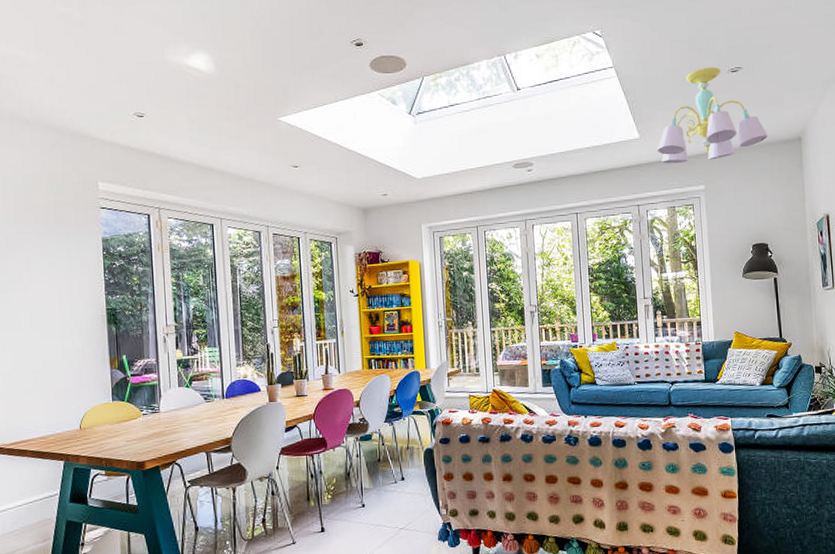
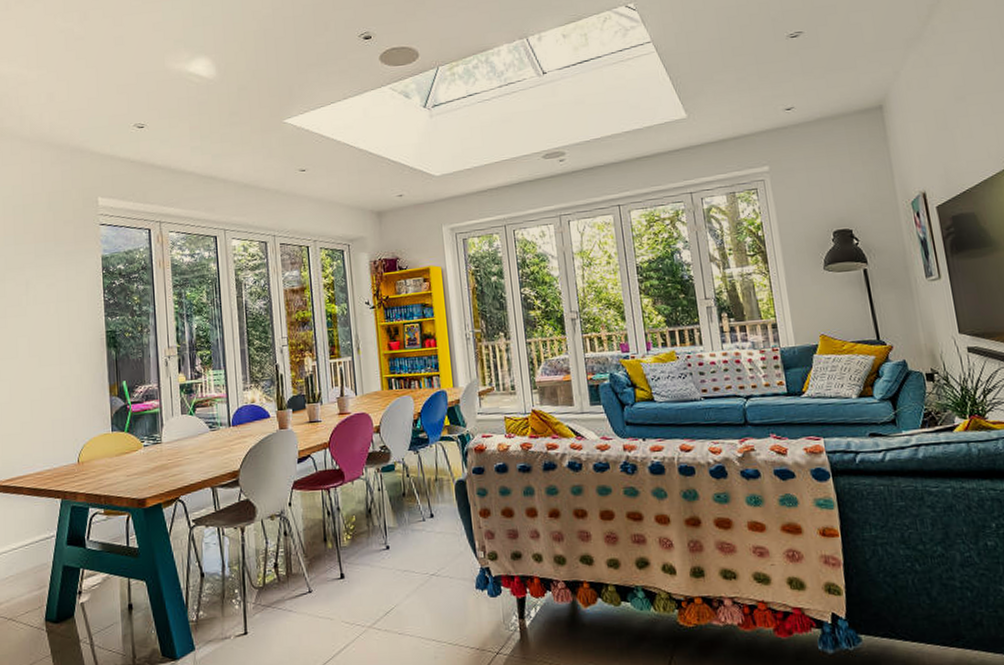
chandelier: present [657,67,769,164] -> none [708,33,843,144]

